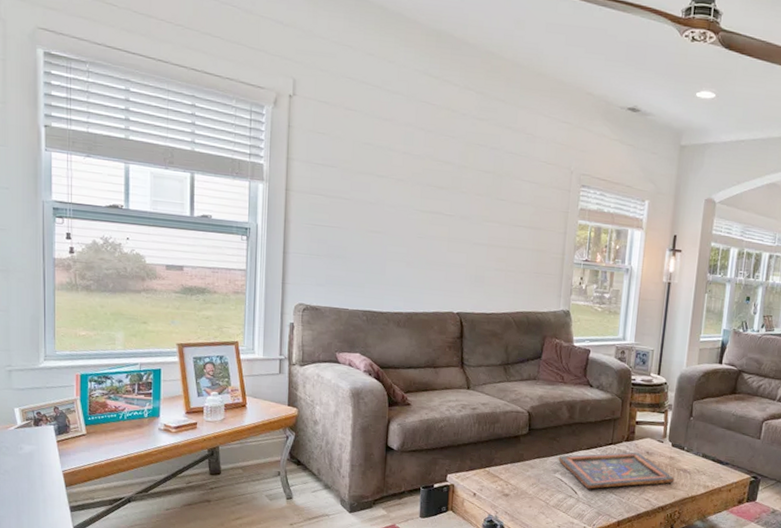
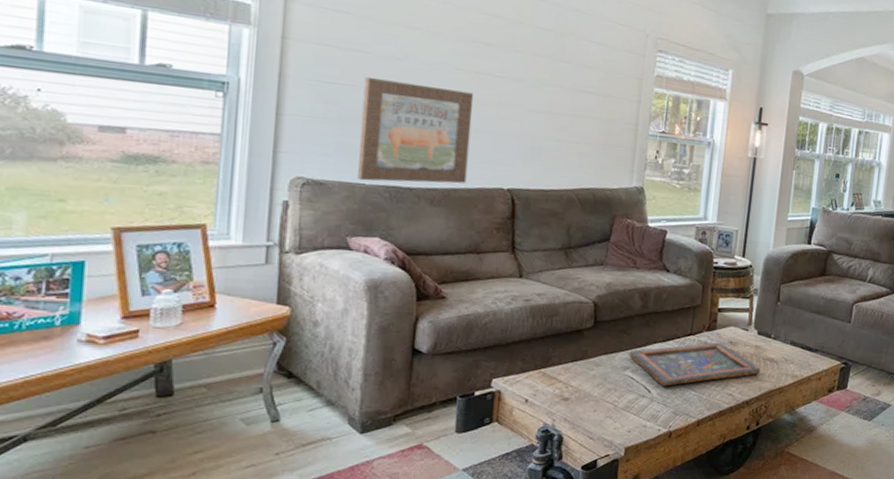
wall art: none [343,220,429,308] -> present [358,77,474,184]

